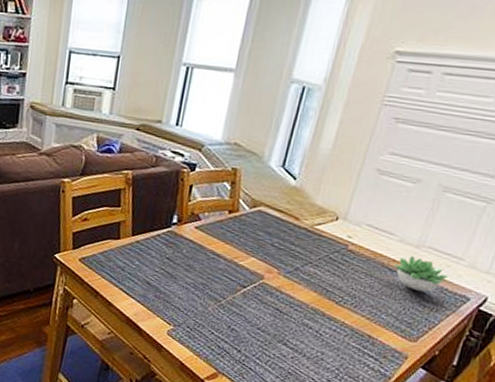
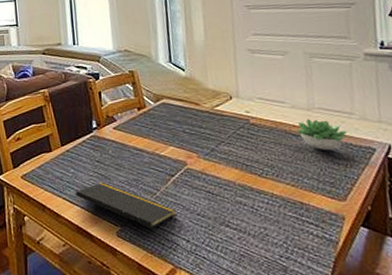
notepad: none [133,280,236,346] -> present [75,183,176,242]

